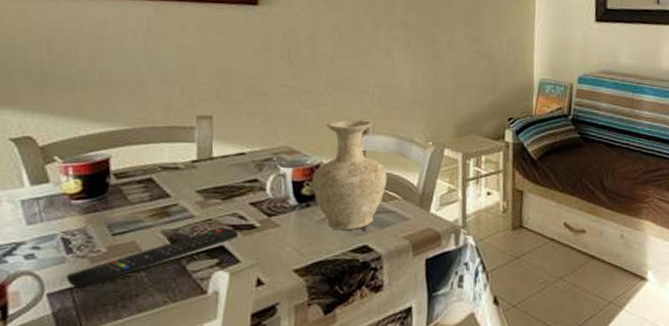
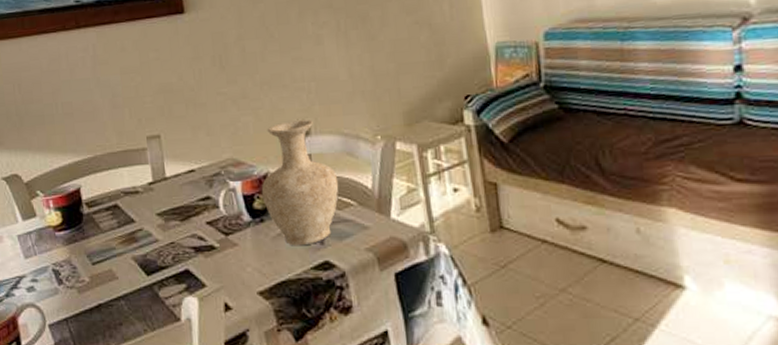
remote control: present [66,228,239,289] -> none [61,250,201,319]

